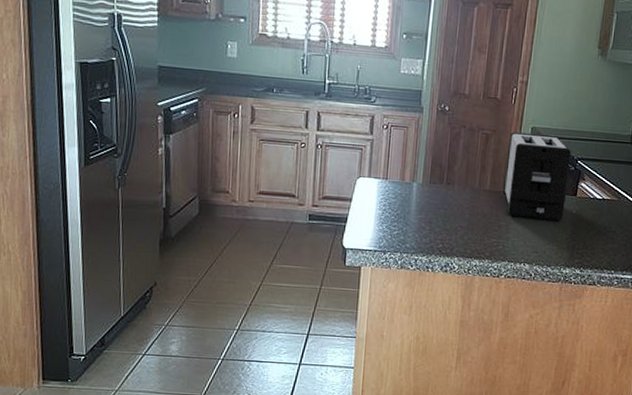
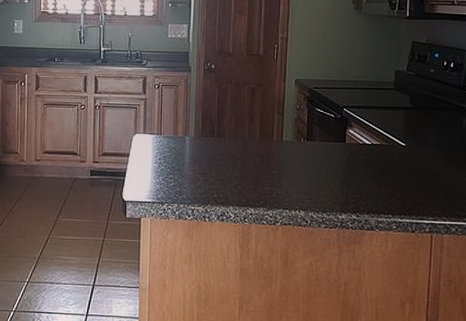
toaster: present [502,131,571,222] -> none [272,84,336,168]

